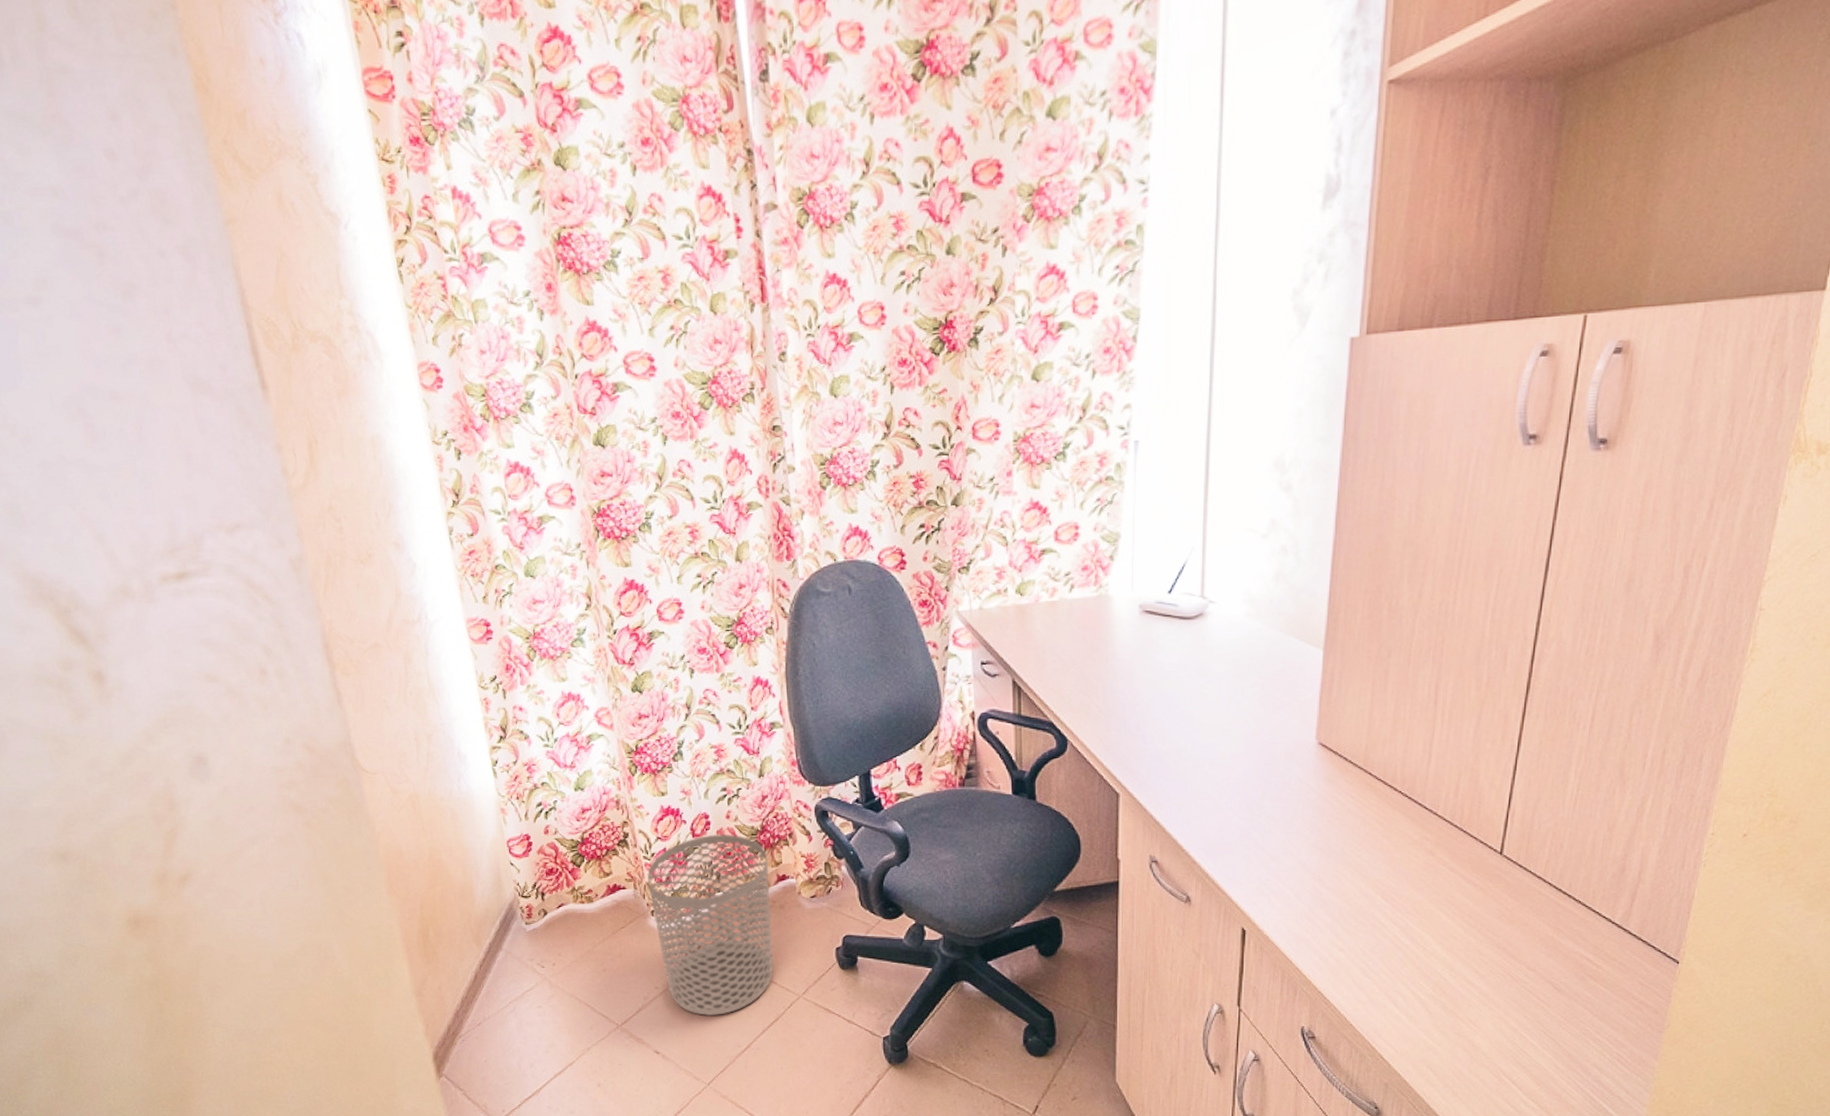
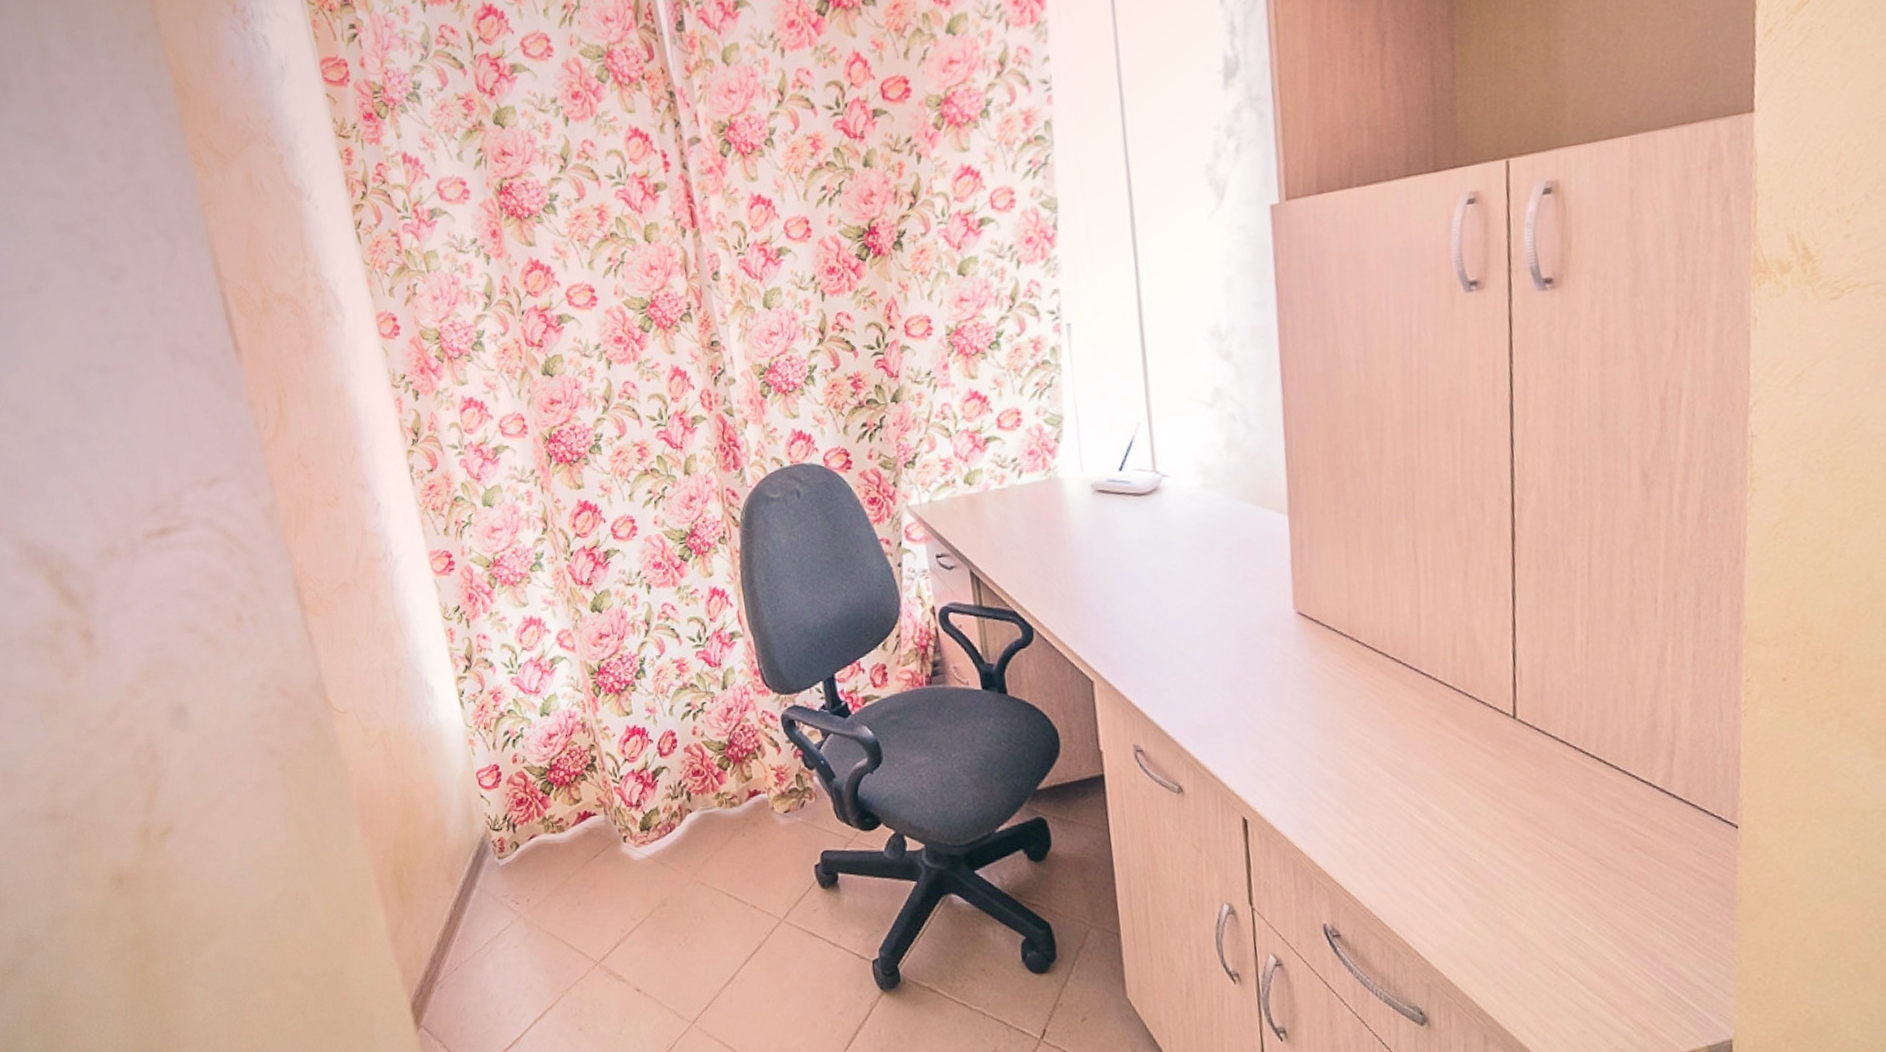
waste bin: present [647,833,773,1017] -> none [617,750,752,948]

